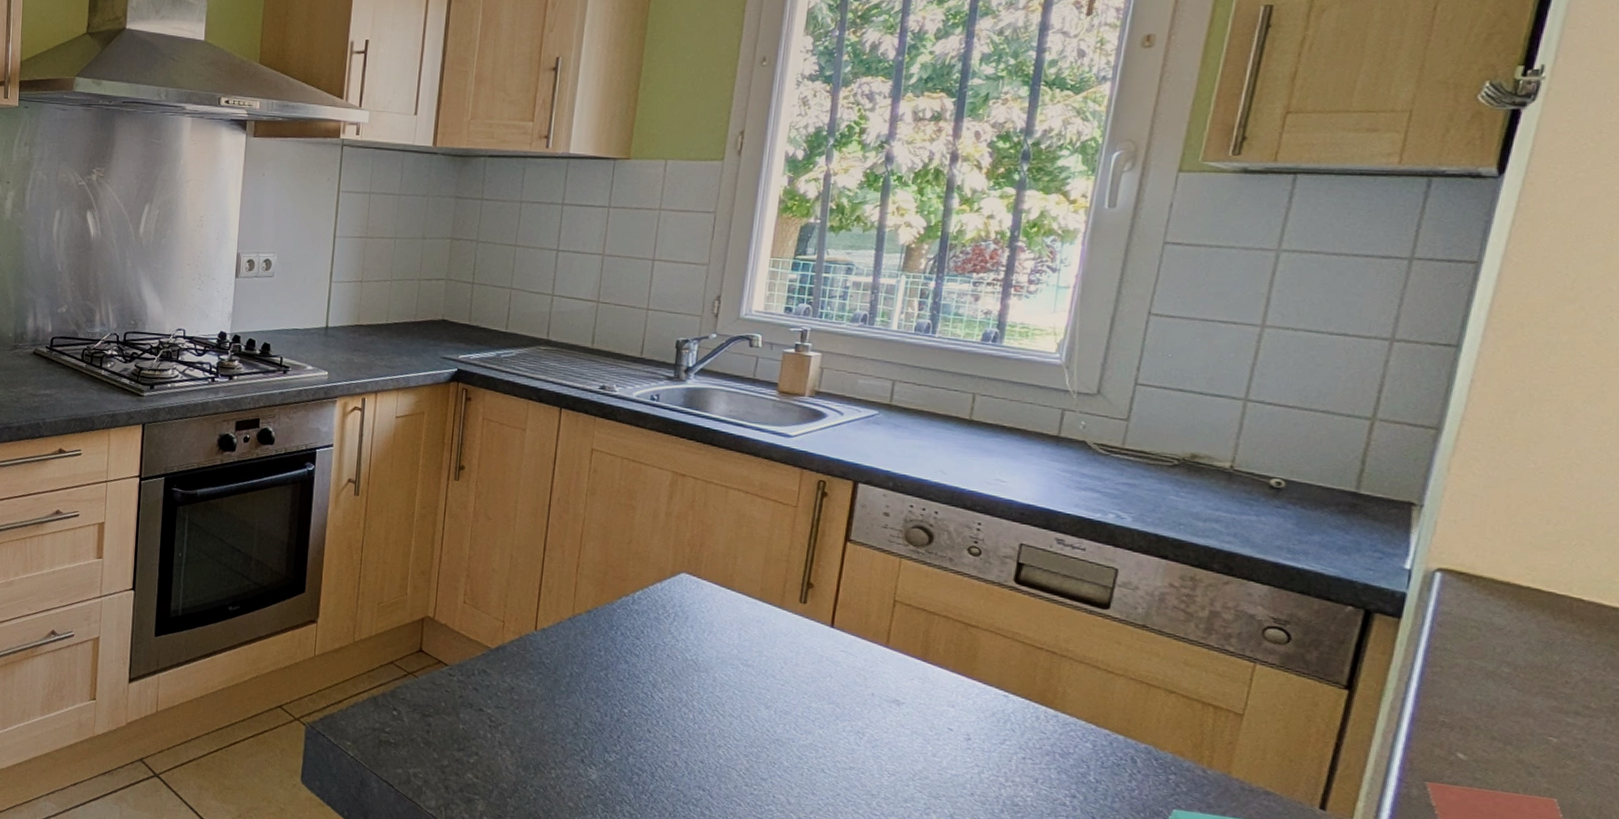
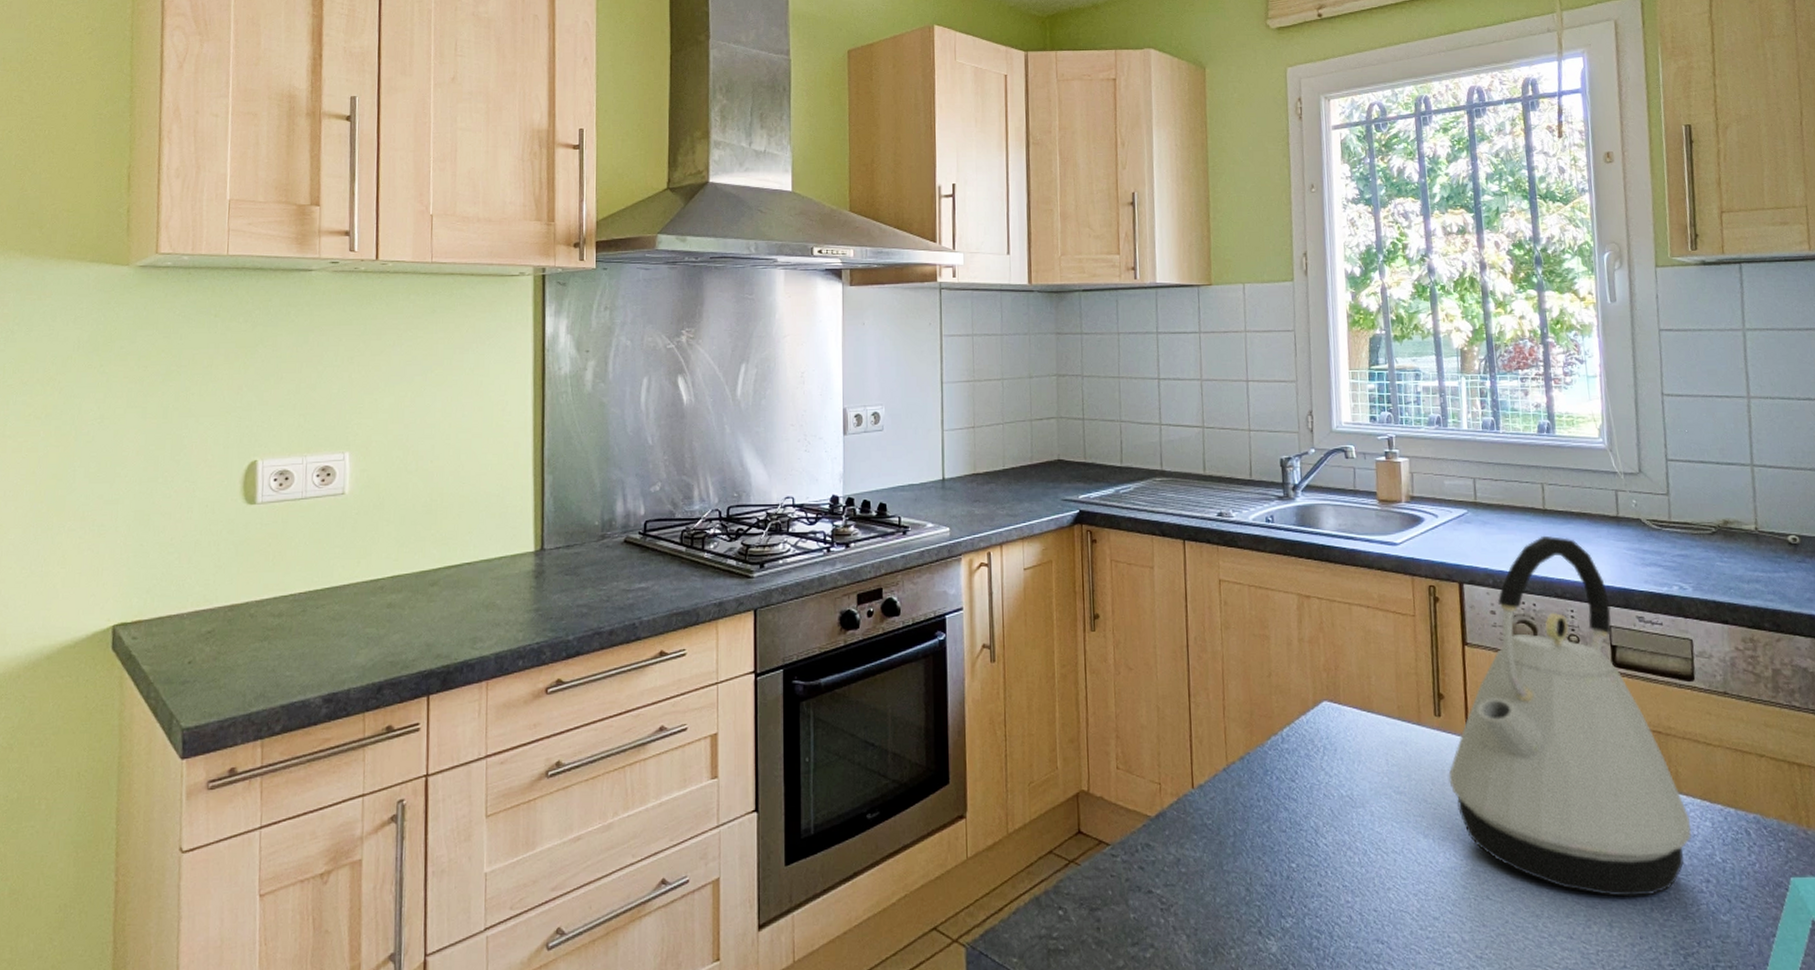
kettle: none [802,446,1068,799] -> present [1448,535,1692,897]

